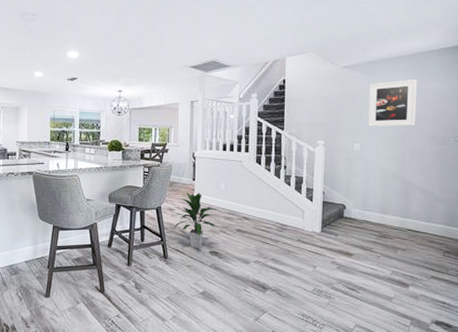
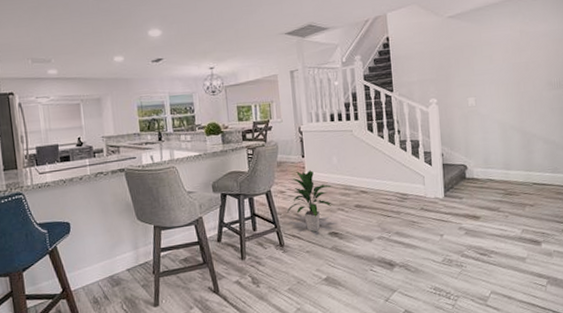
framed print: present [368,80,418,127] -> none [478,23,530,78]

